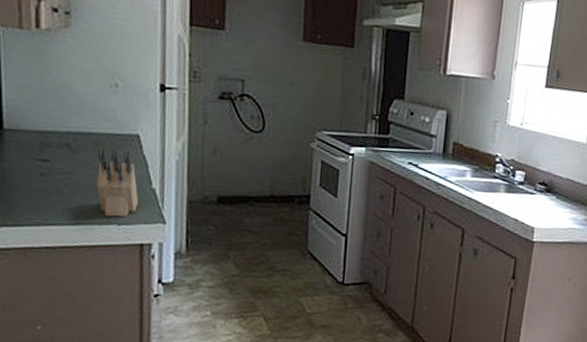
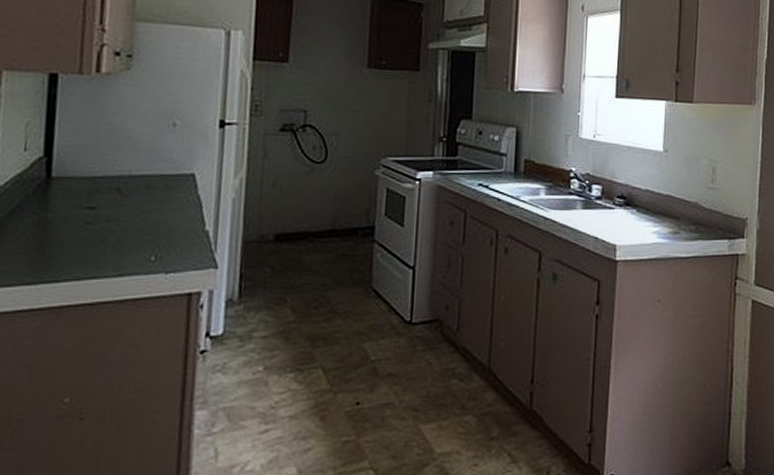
knife block: present [97,147,138,217] -> none [145,190,190,265]

